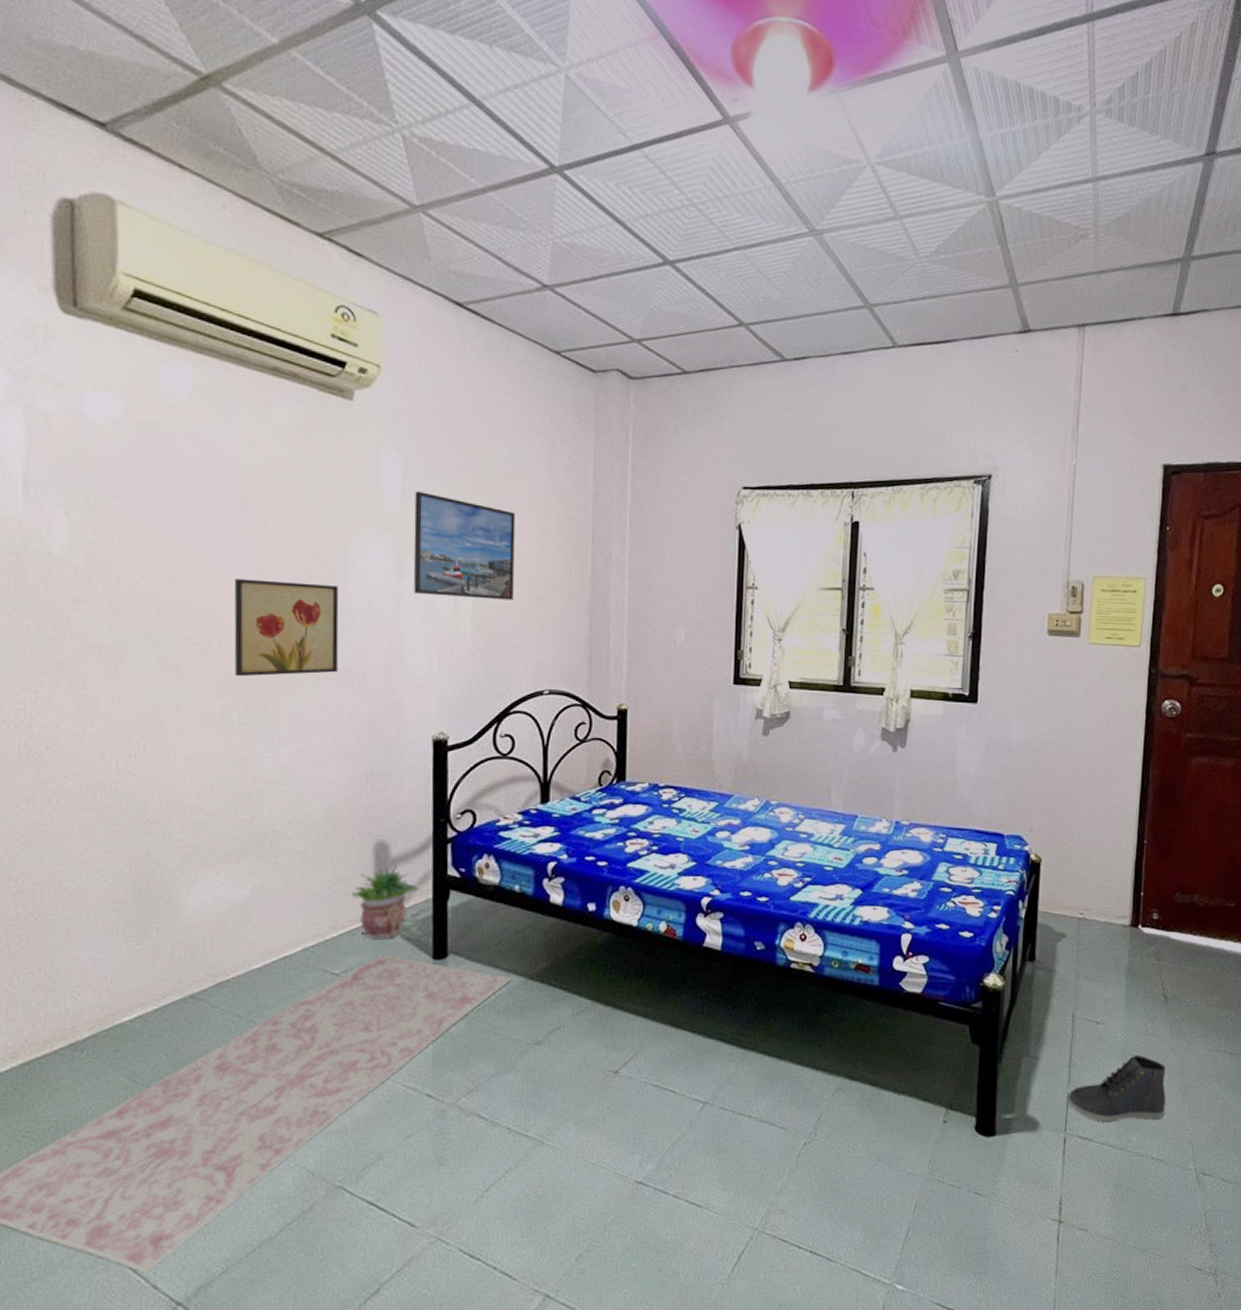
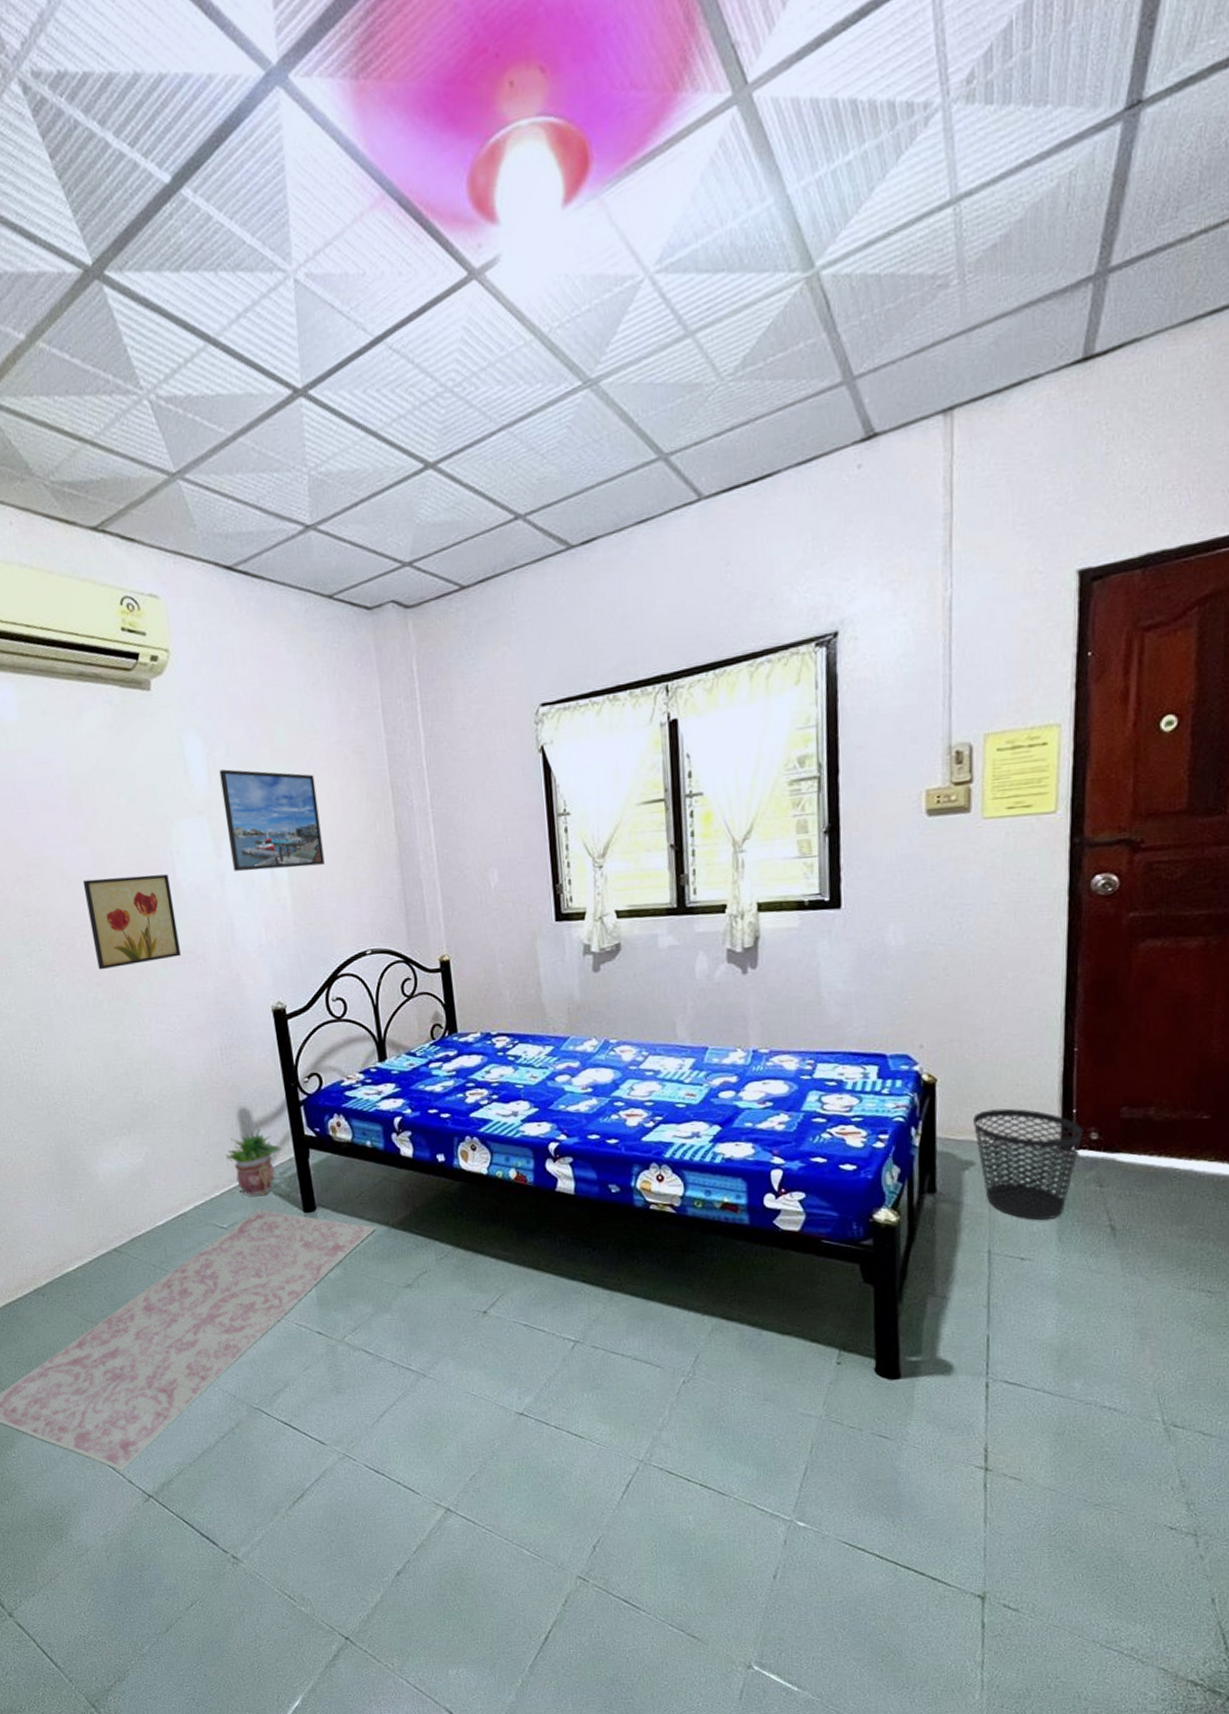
wastebasket: none [1067,888,1148,988] -> present [973,1108,1084,1220]
sneaker: present [1068,1054,1166,1122] -> none [988,1293,1118,1366]

